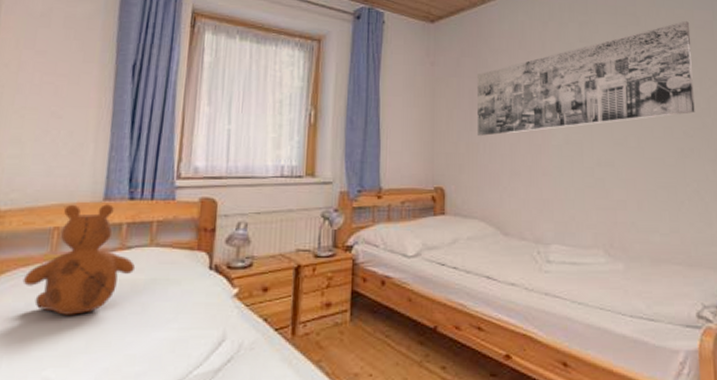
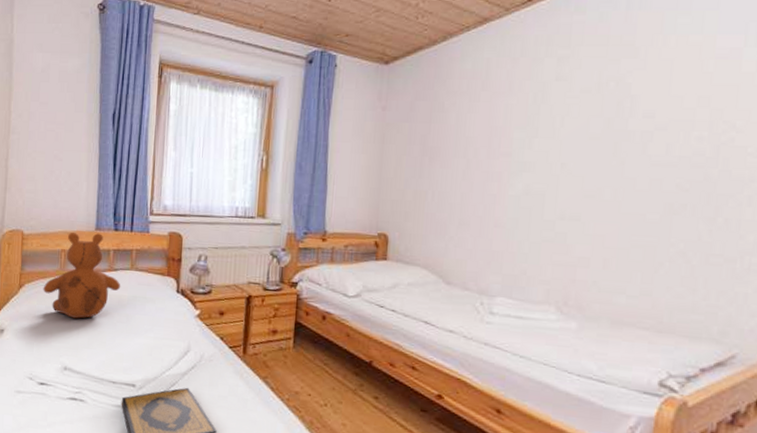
wall art: present [478,20,695,137] -> none [427,49,709,185]

